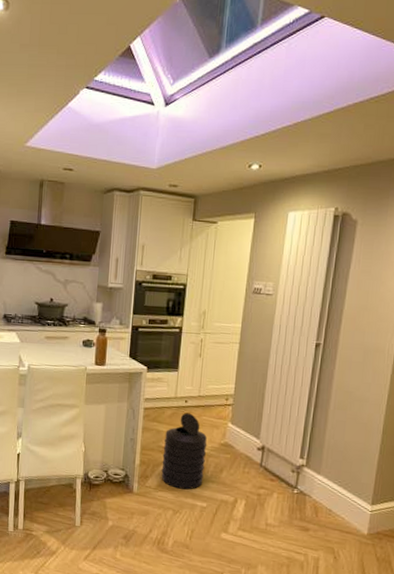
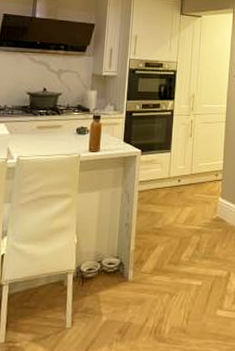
trash can: present [161,412,207,490] -> none [156,191,200,270]

